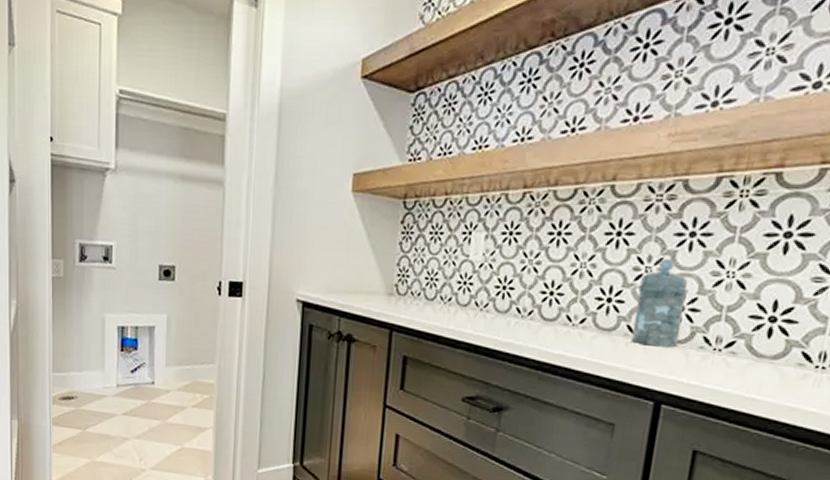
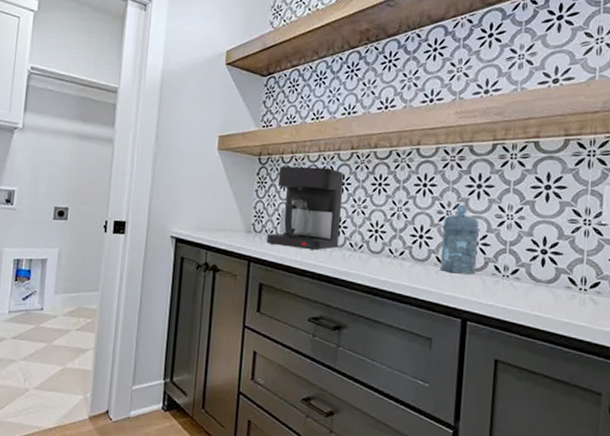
coffee maker: none [412,211,512,318] -> present [266,166,343,251]

